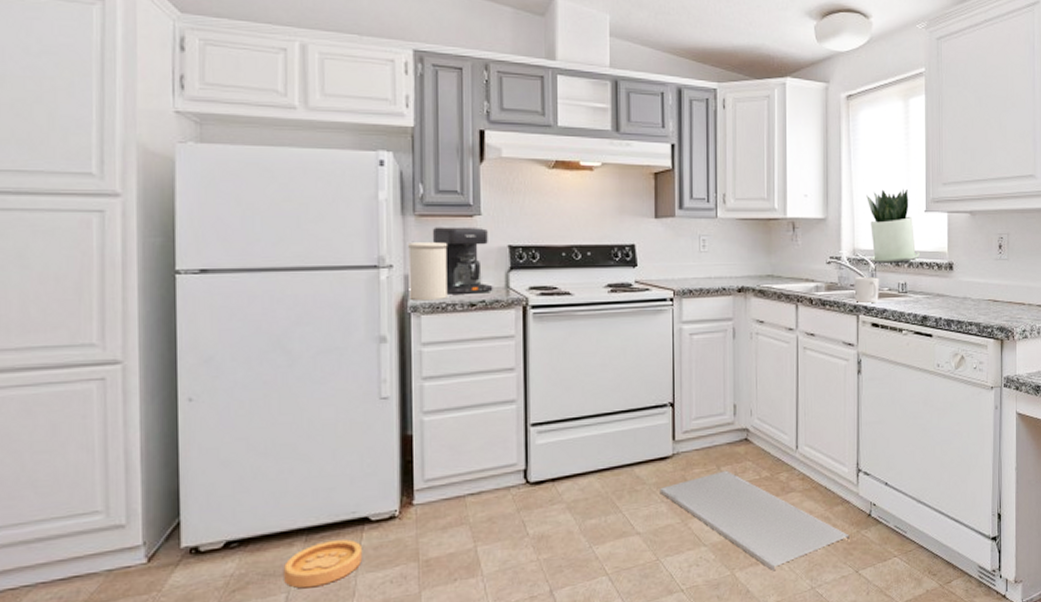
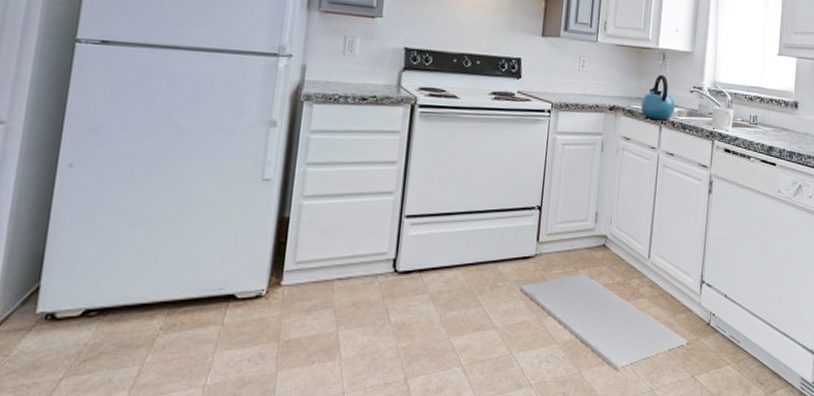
pet bowl: present [284,539,362,589] -> none [139,315,224,362]
canister: present [408,242,448,301] -> none [304,35,347,92]
coffee maker: present [433,228,493,296] -> none [334,25,387,89]
kettle: none [773,247,811,299] -> present [641,74,675,121]
planter: present [866,188,921,263] -> none [727,32,772,97]

